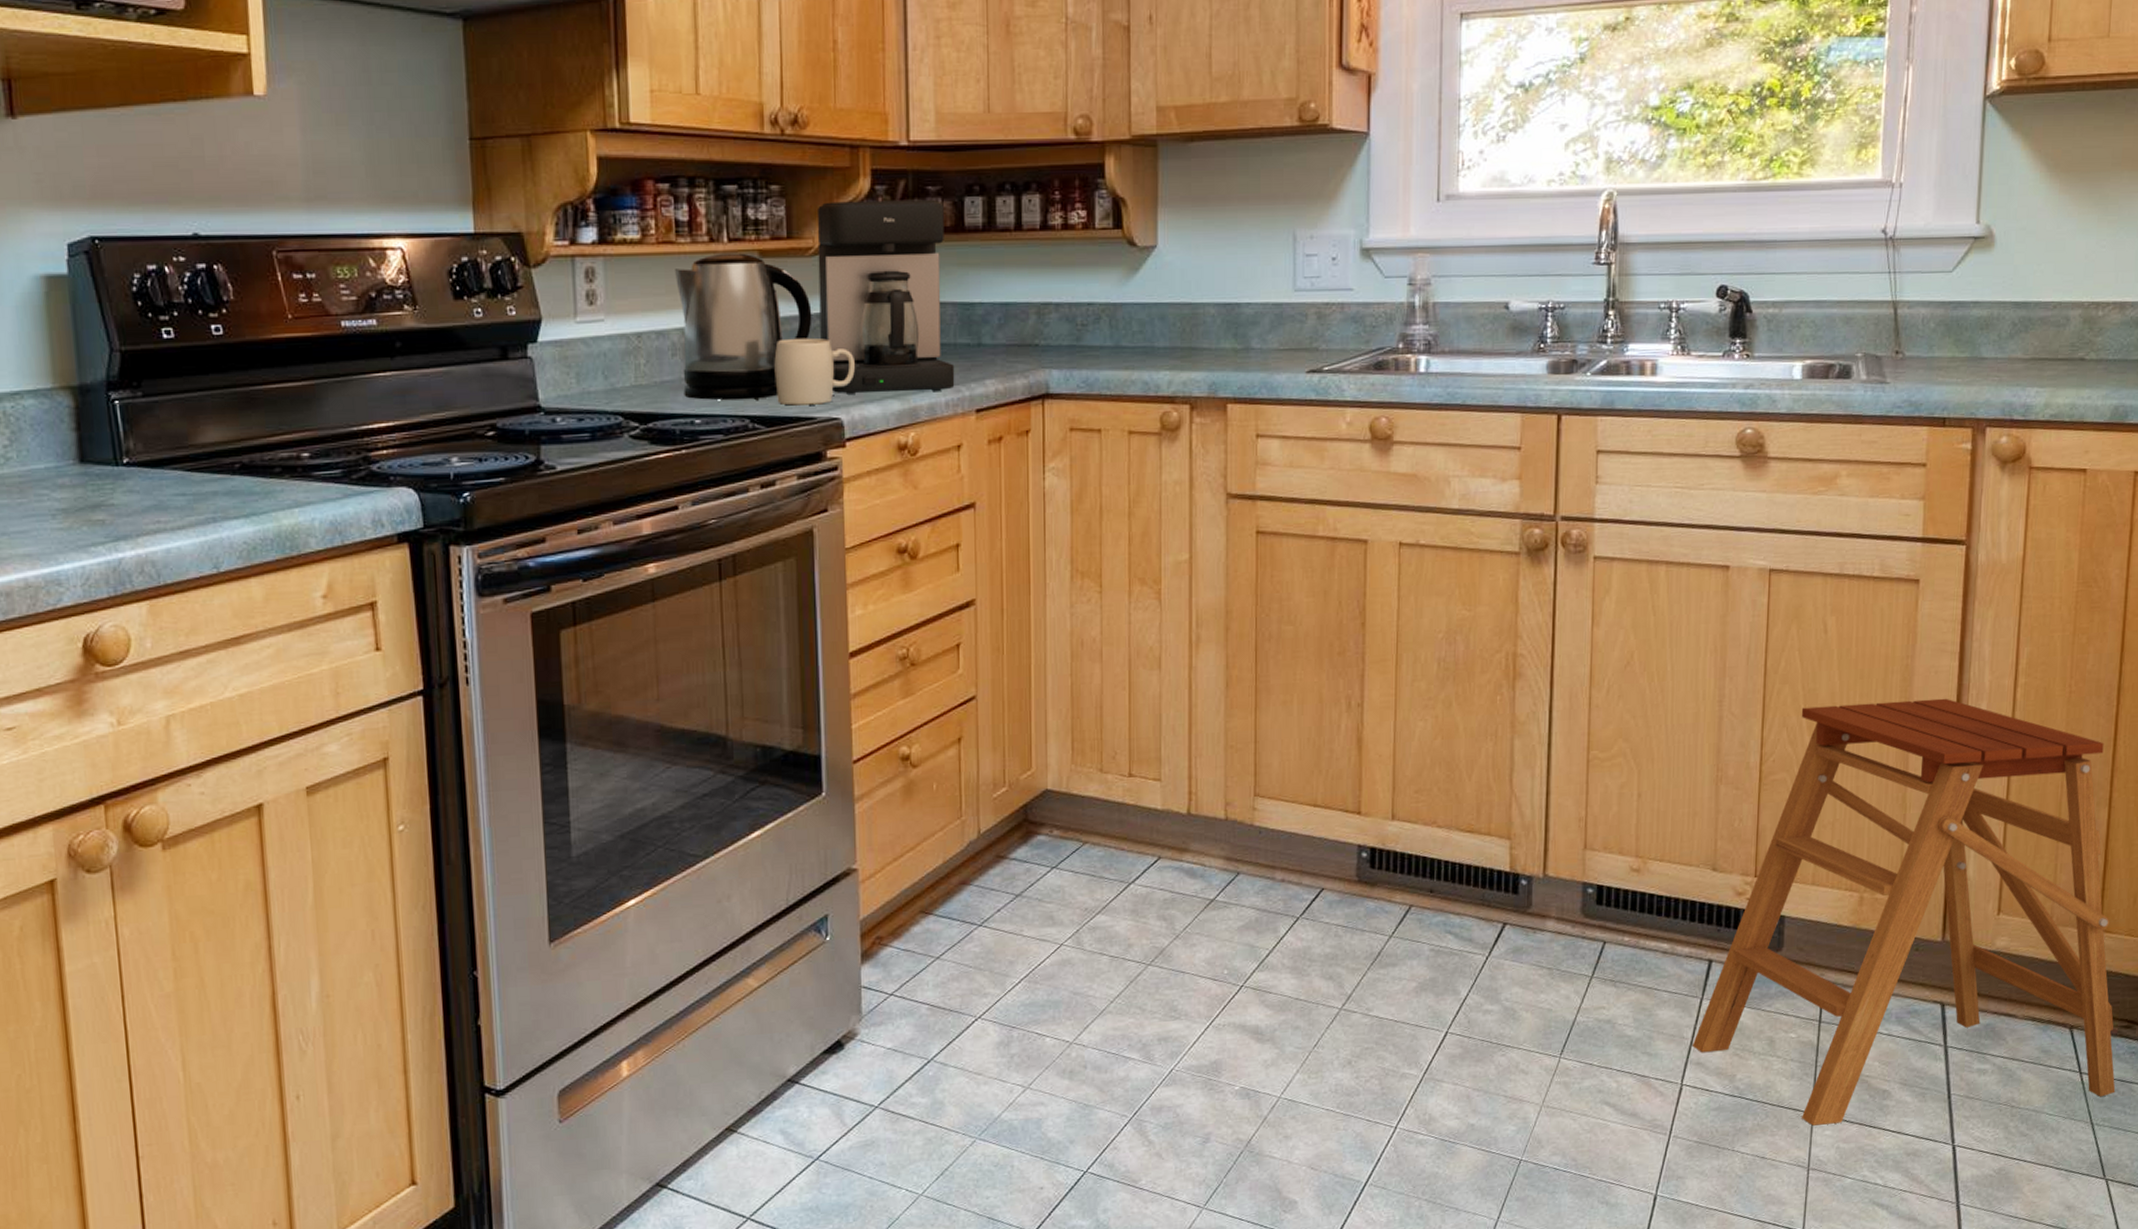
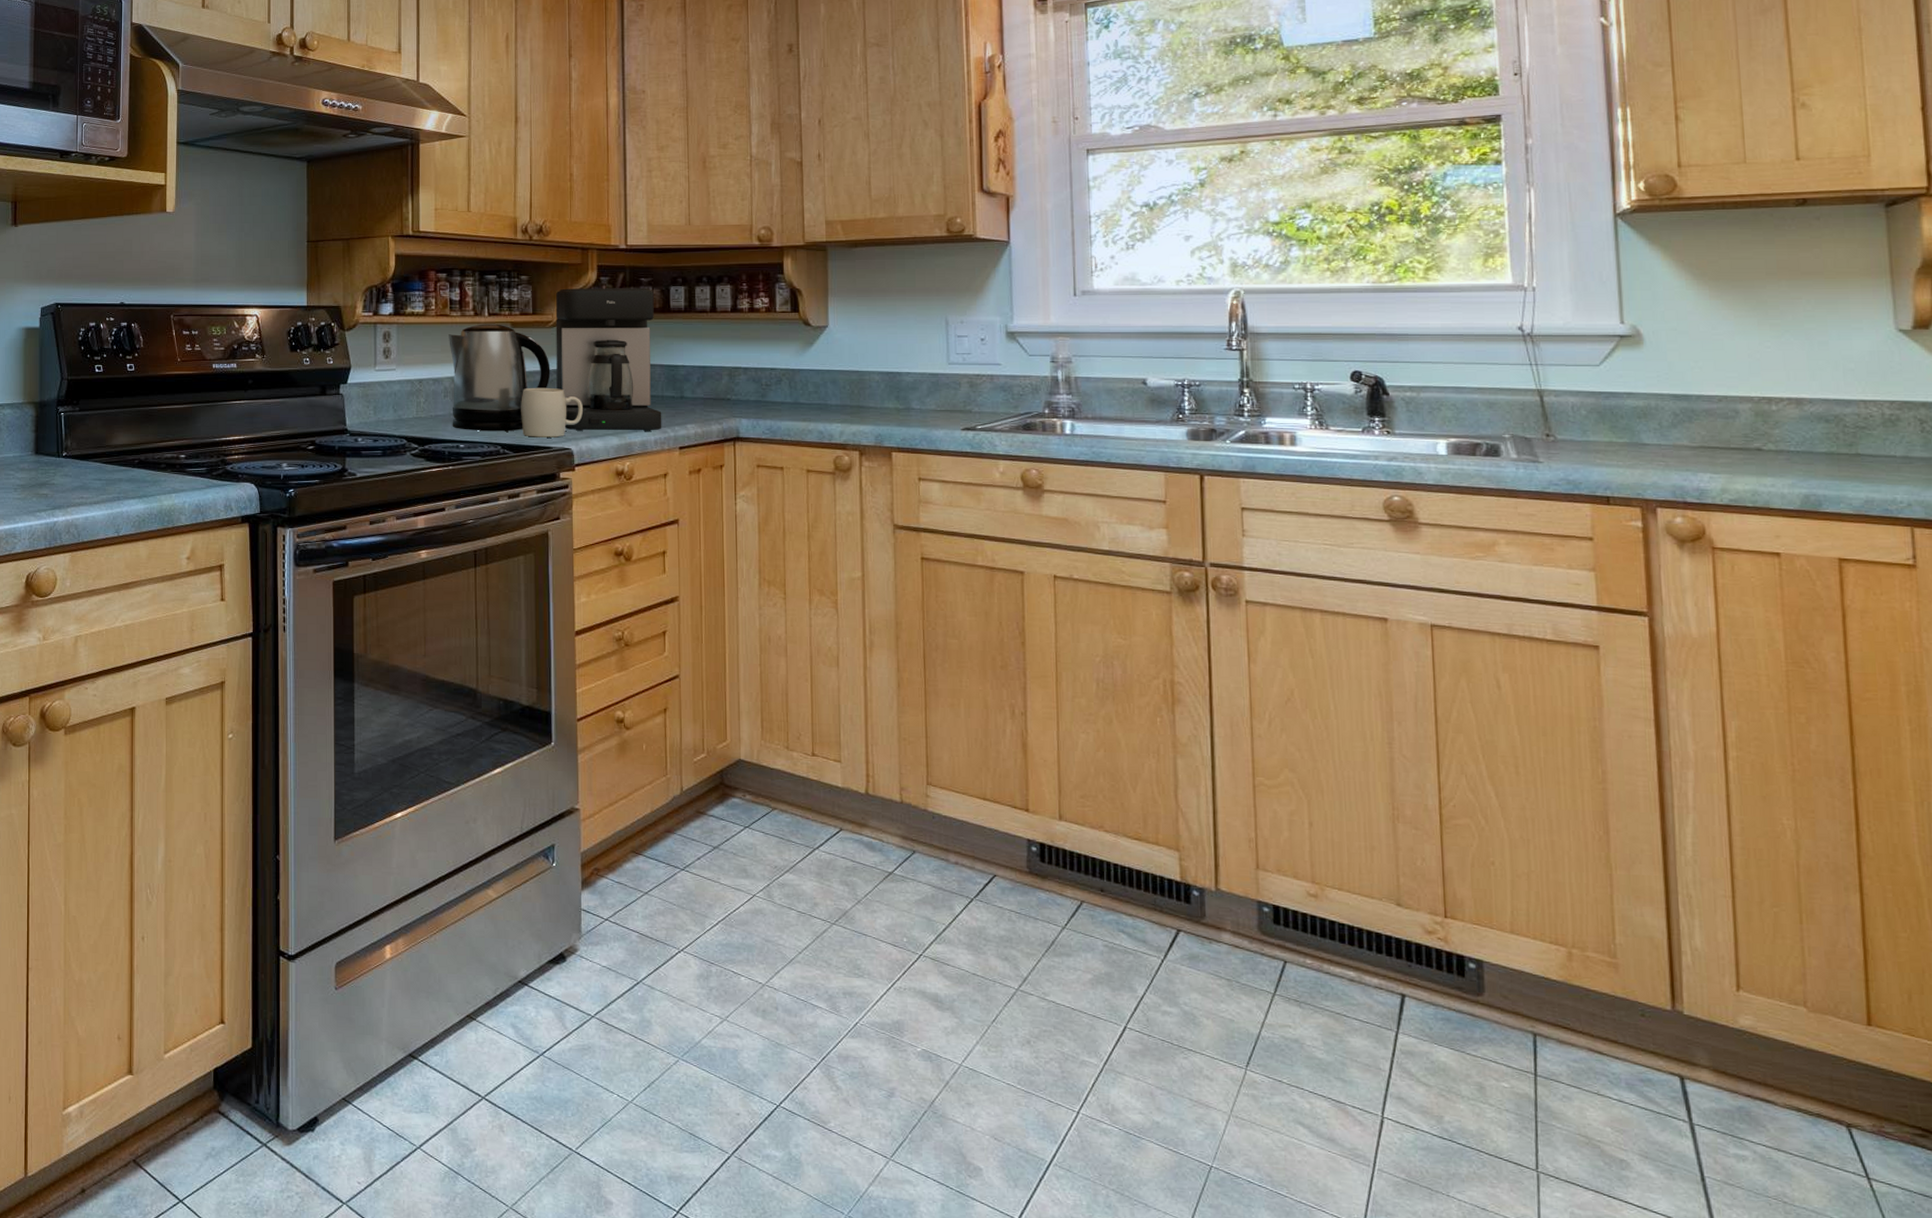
step ladder: present [1693,698,2116,1126] -> none [1391,757,1918,1210]

